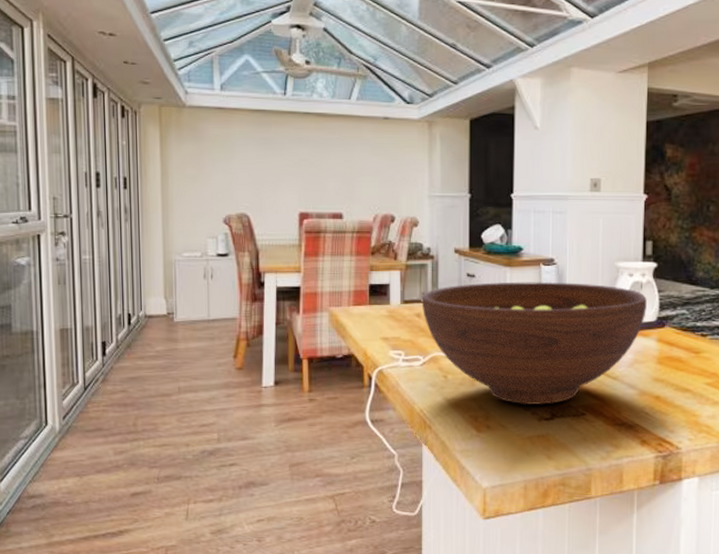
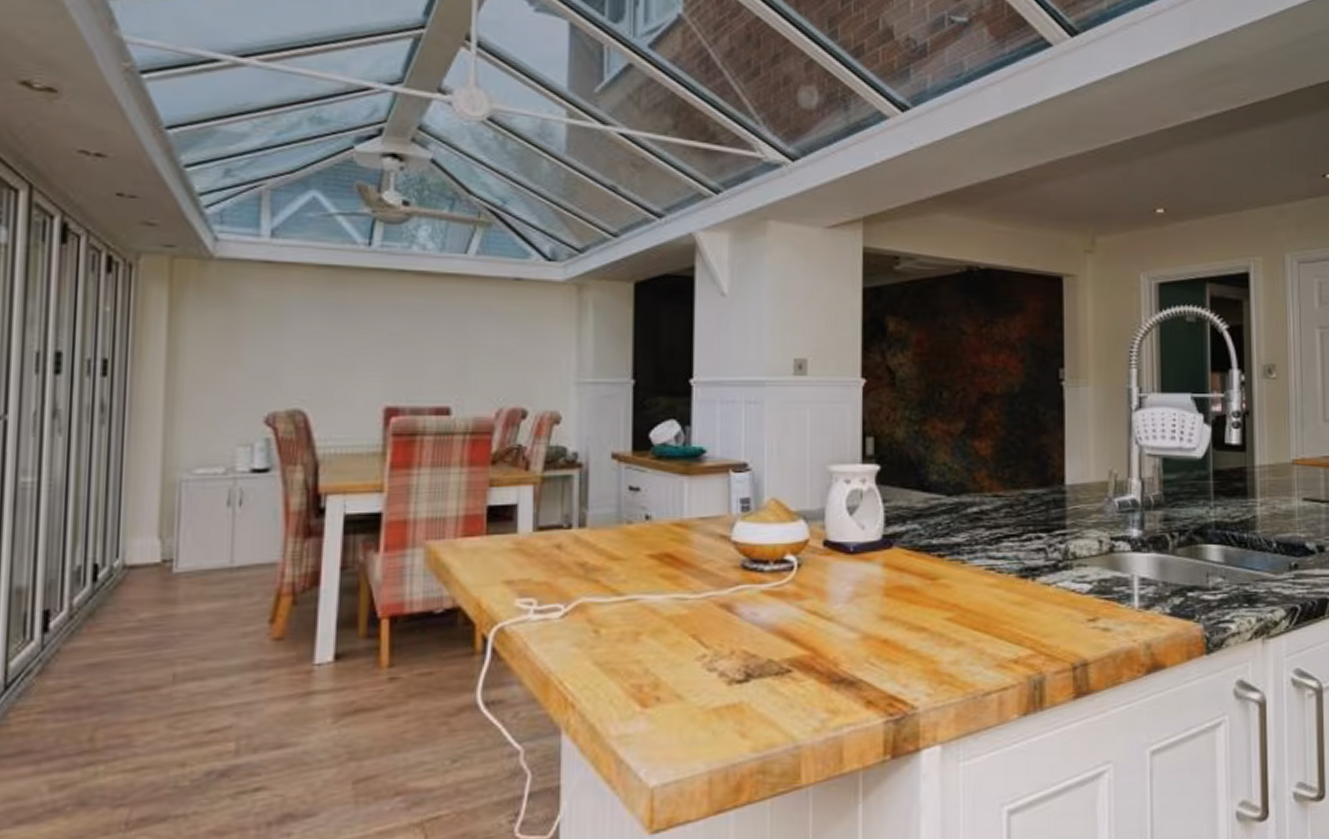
fruit bowl: present [421,282,647,405] -> none [563,494,869,663]

